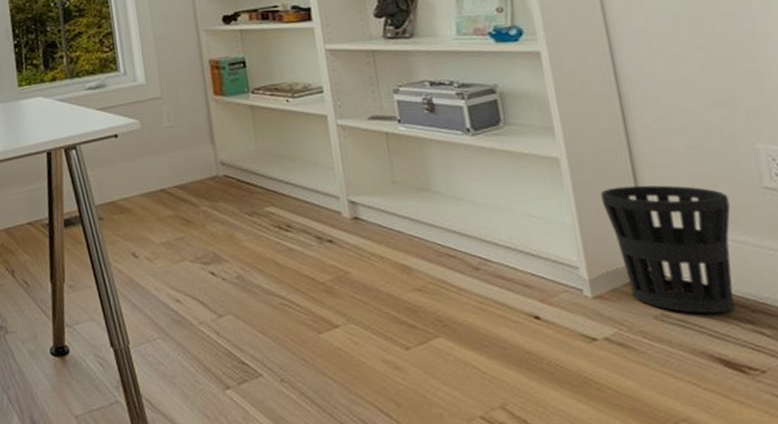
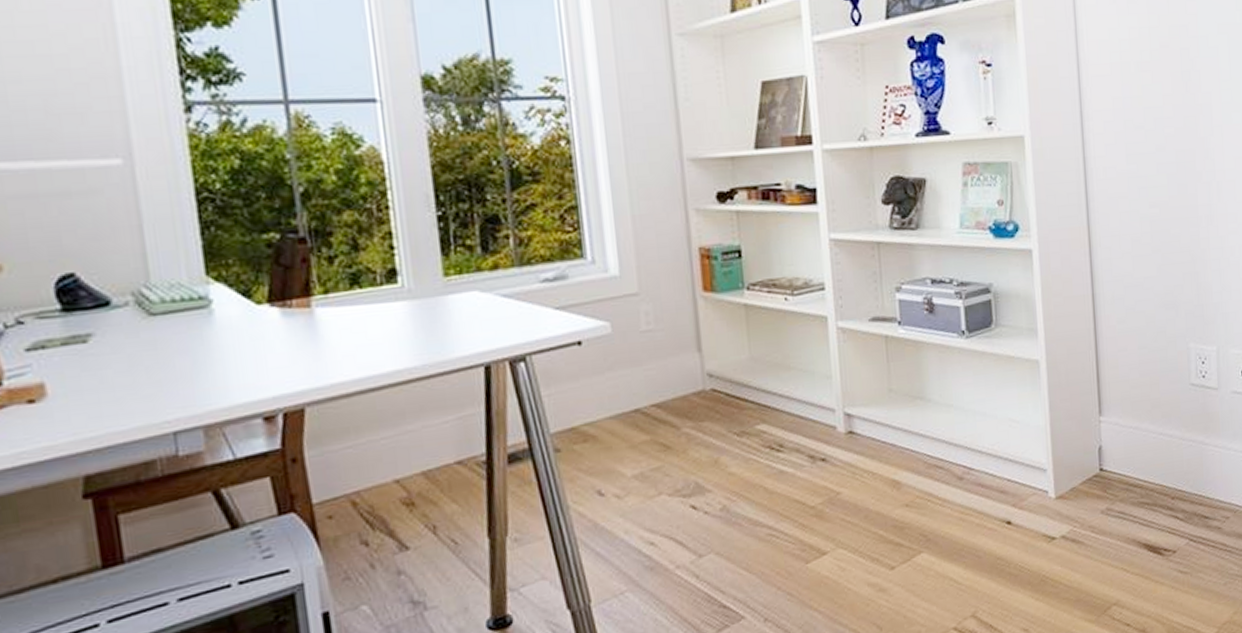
wastebasket: present [600,185,735,314] -> none [1070,384,1166,505]

